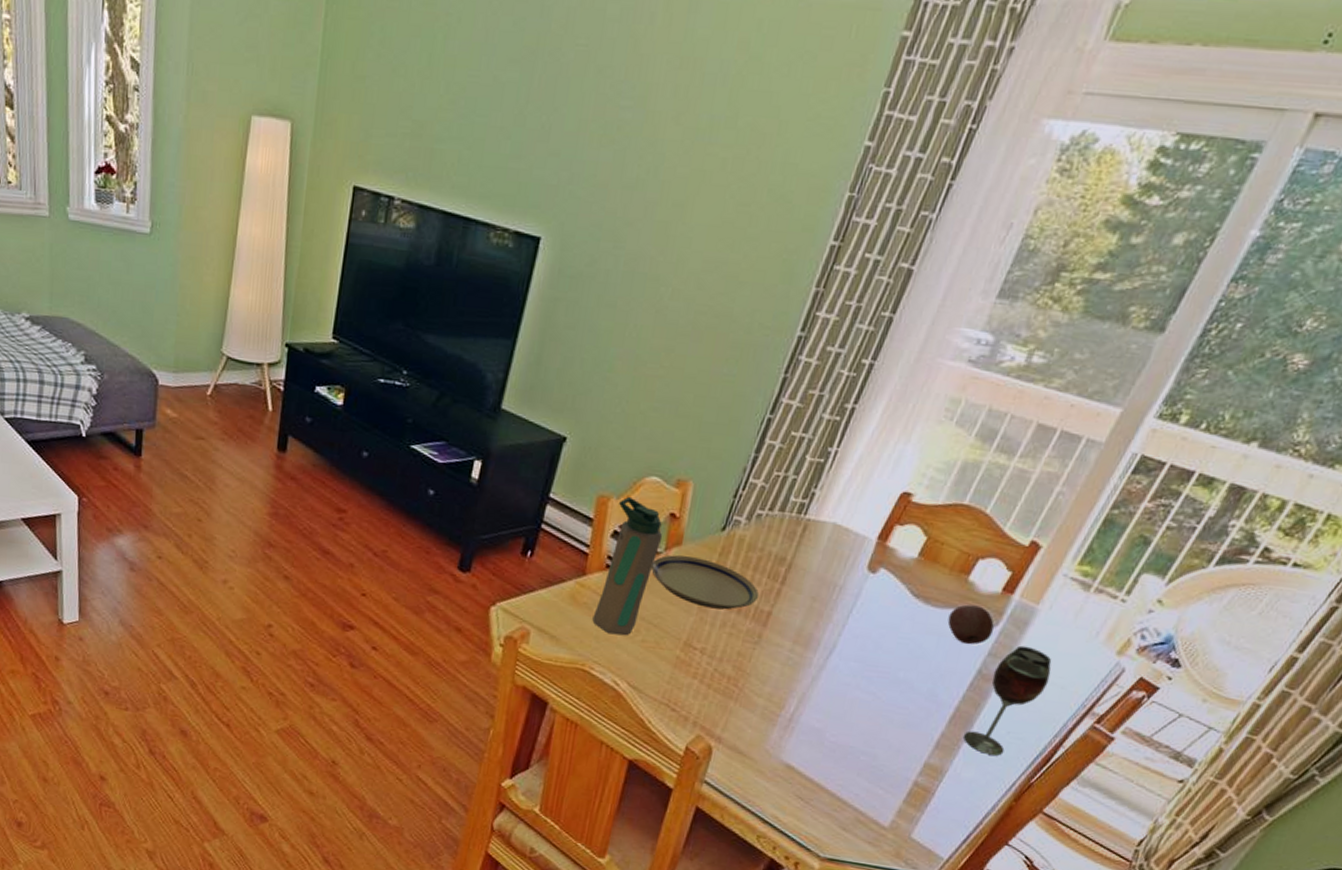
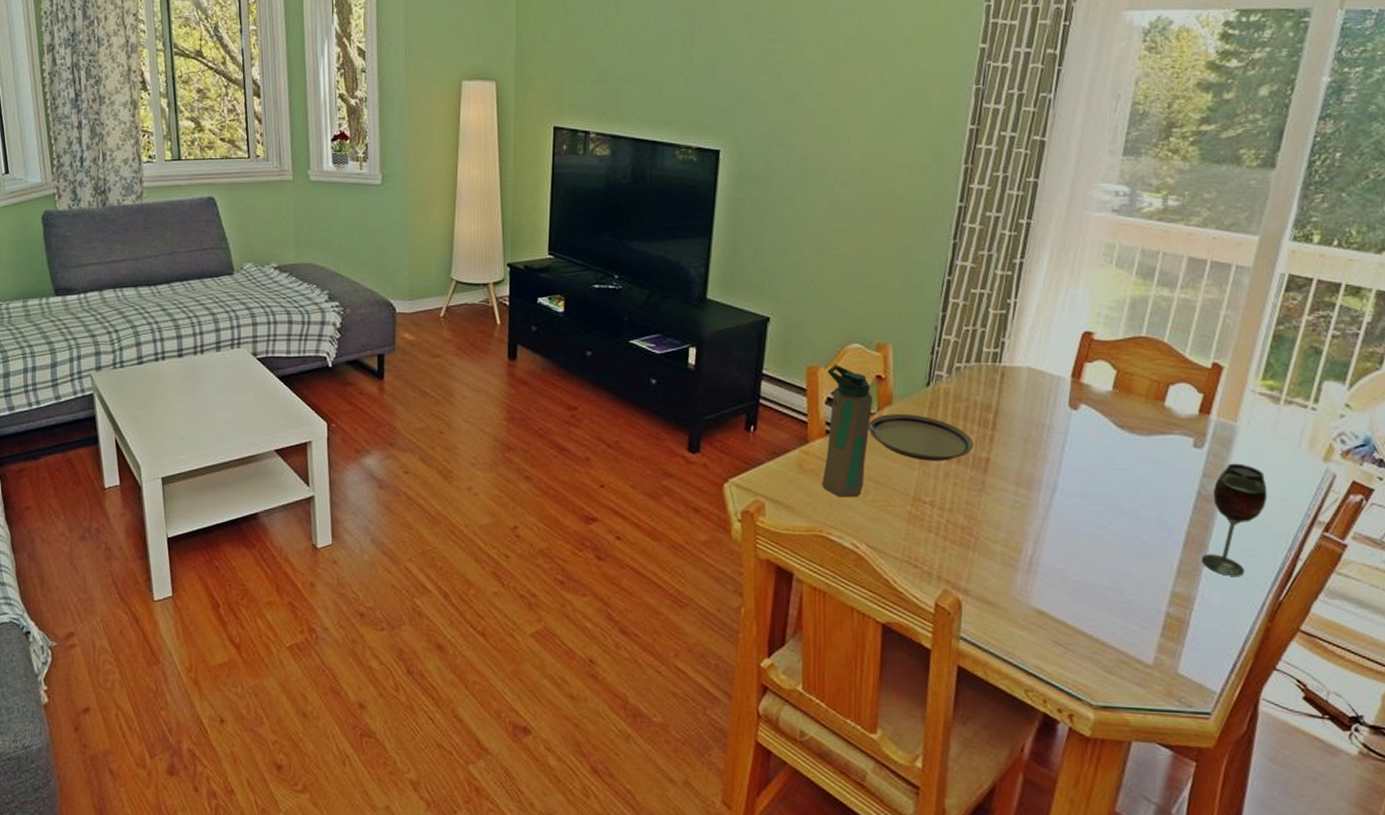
fruit: present [947,604,995,645] -> none [1156,429,1201,468]

